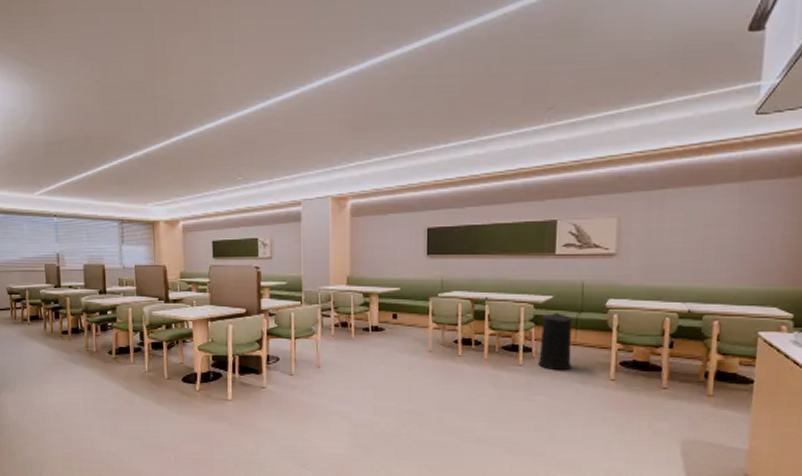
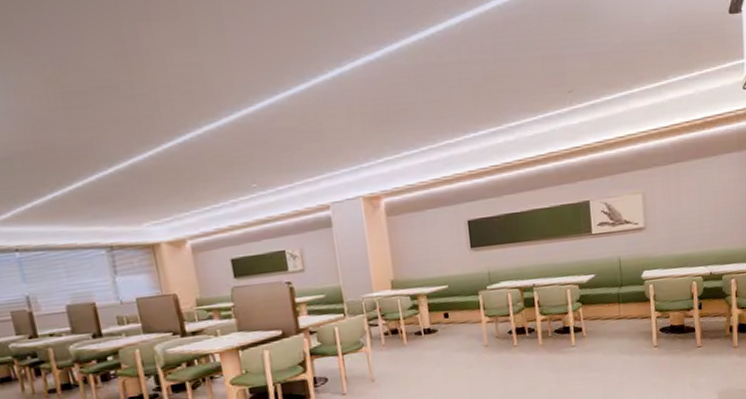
trash can: present [537,312,573,371] -> none [587,289,620,346]

